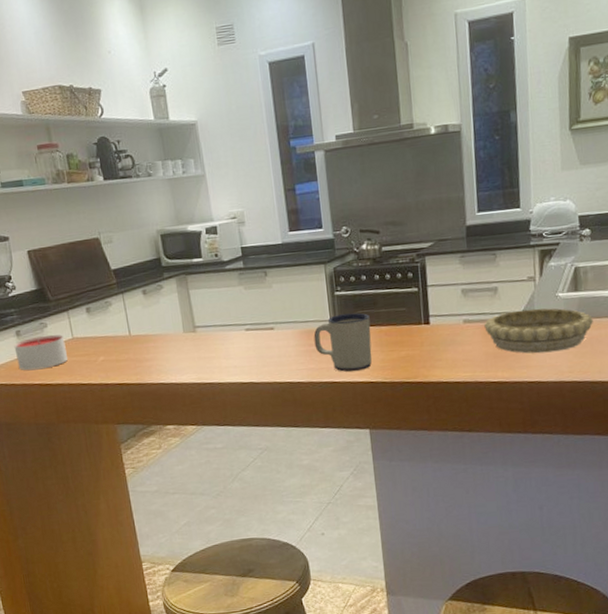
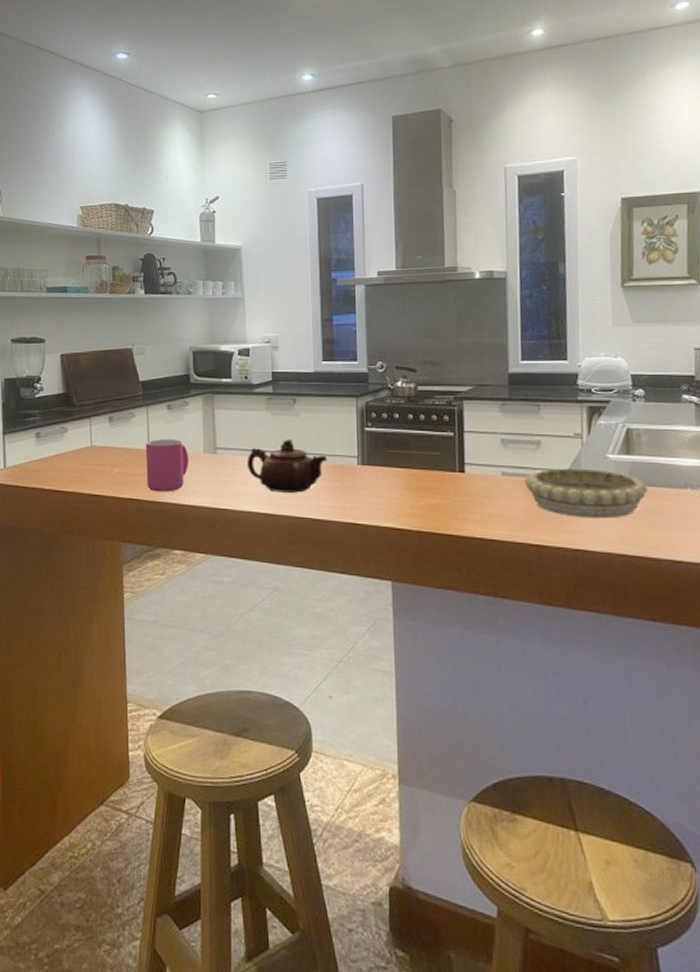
candle: present [14,334,69,371] -> none [32,440,84,475]
mug: none [126,322,171,375] -> present [145,439,189,492]
teapot: none [225,310,302,362] -> present [246,439,328,493]
mug: present [313,312,372,372] -> none [339,452,401,514]

